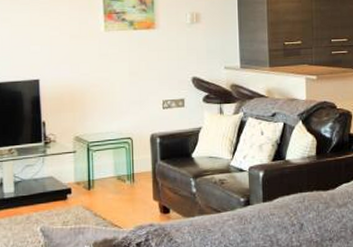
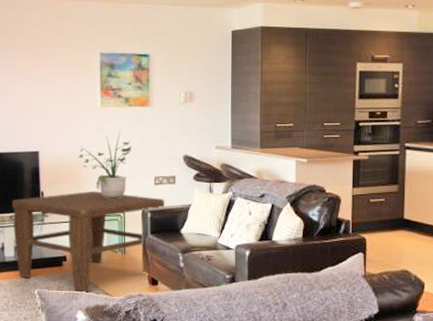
coffee table: none [11,118,174,227] -> present [12,191,165,293]
potted plant: none [81,56,139,126] -> present [78,132,132,199]

